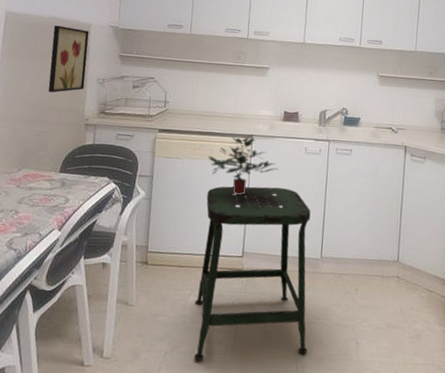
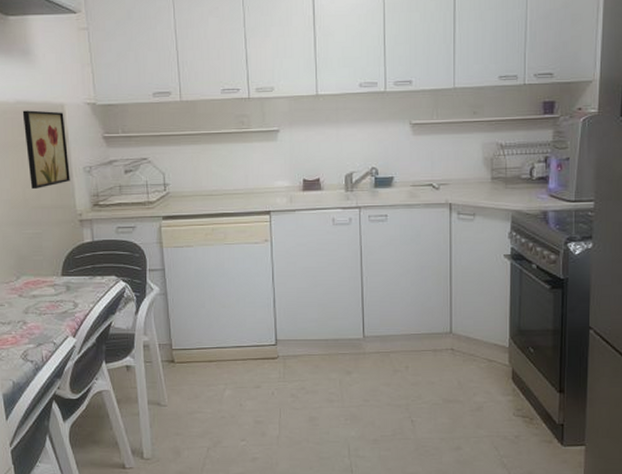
stool: present [194,186,311,361] -> none [227,267,359,454]
potted plant: present [208,136,279,195] -> none [223,212,305,279]

